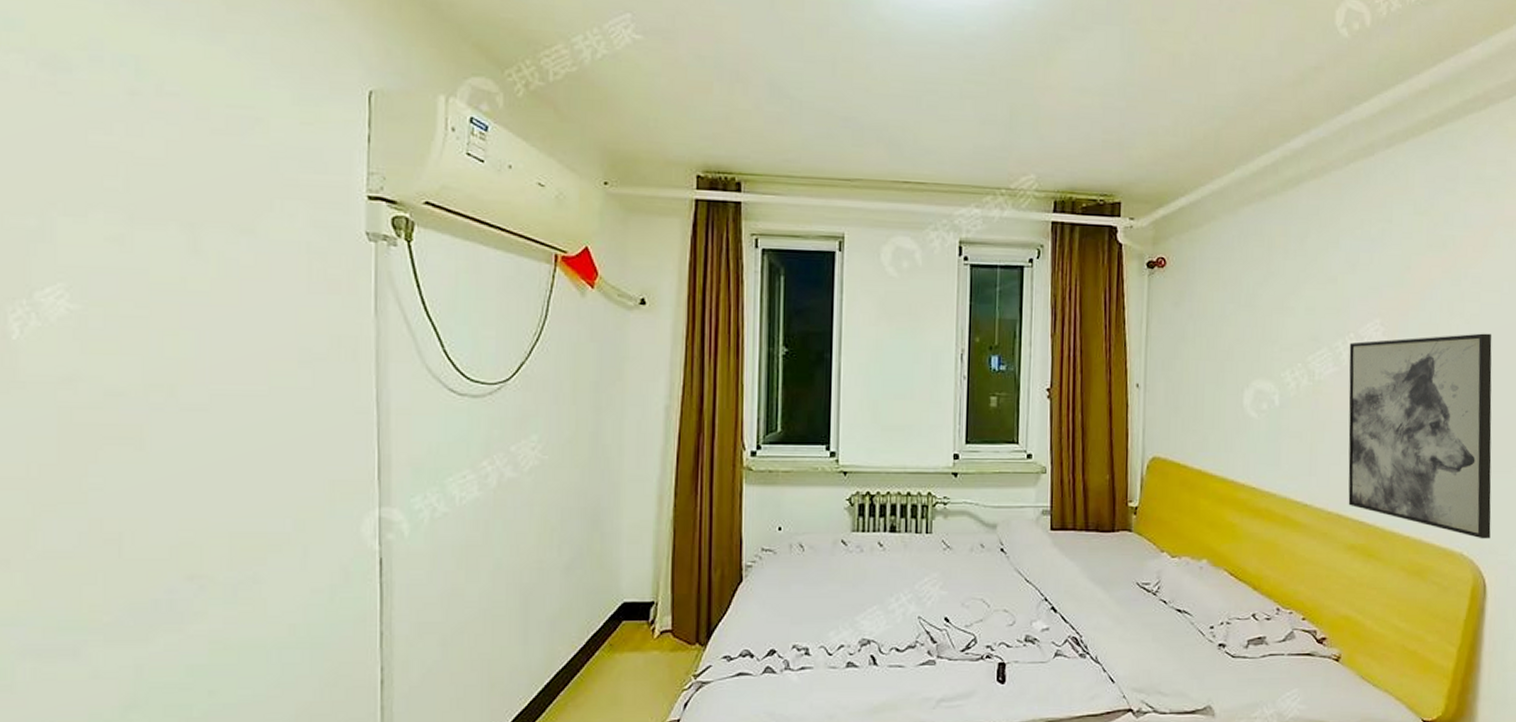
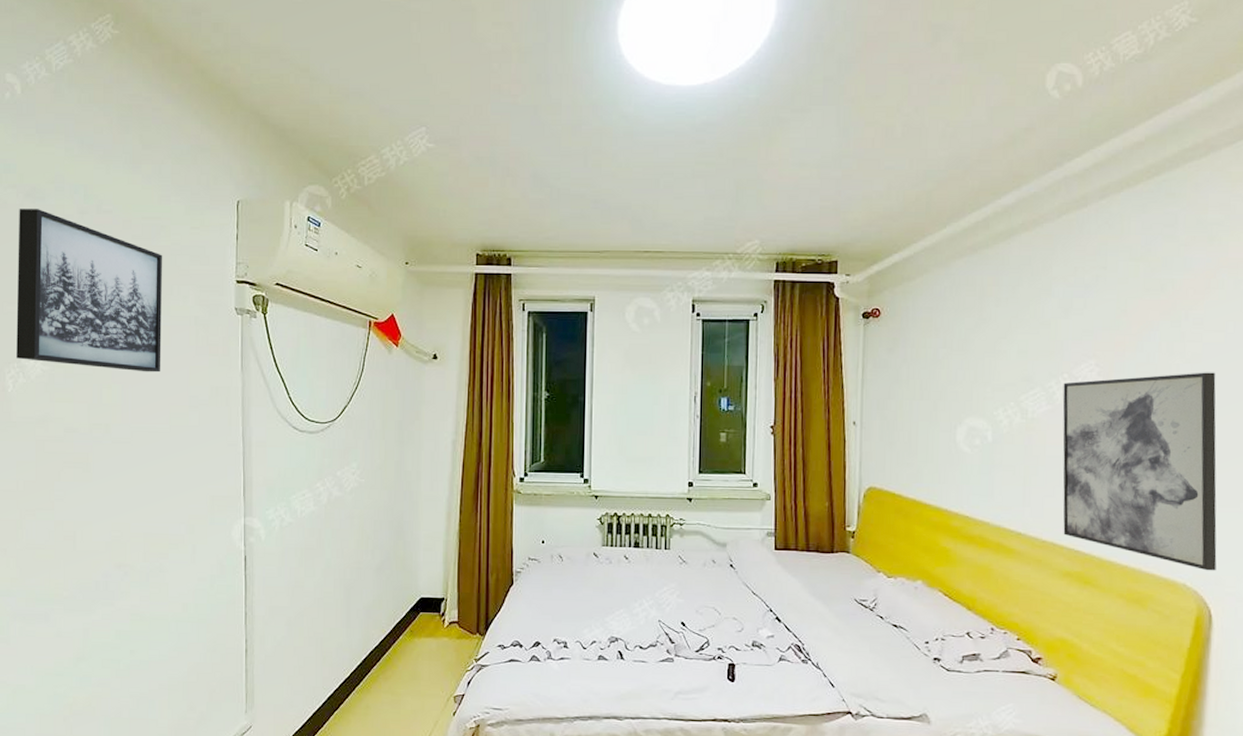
wall art: none [25,82,259,316] -> present [16,209,163,373]

